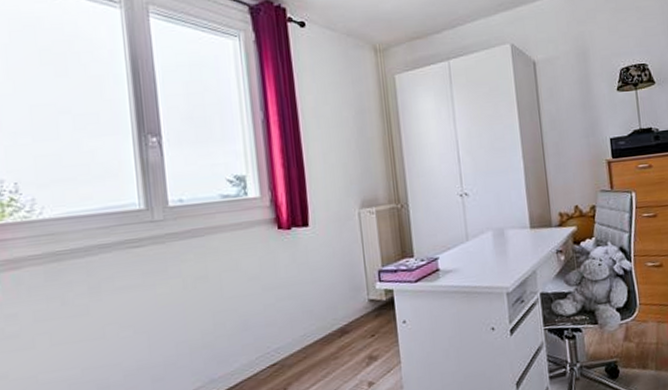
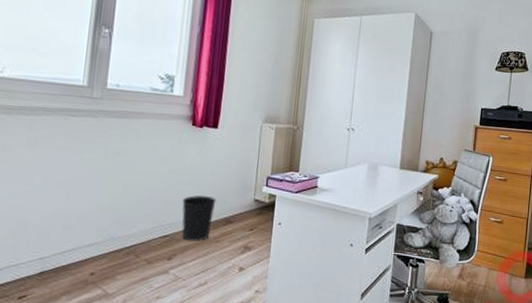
wastebasket: none [285,307,325,365] -> present [182,194,216,241]

